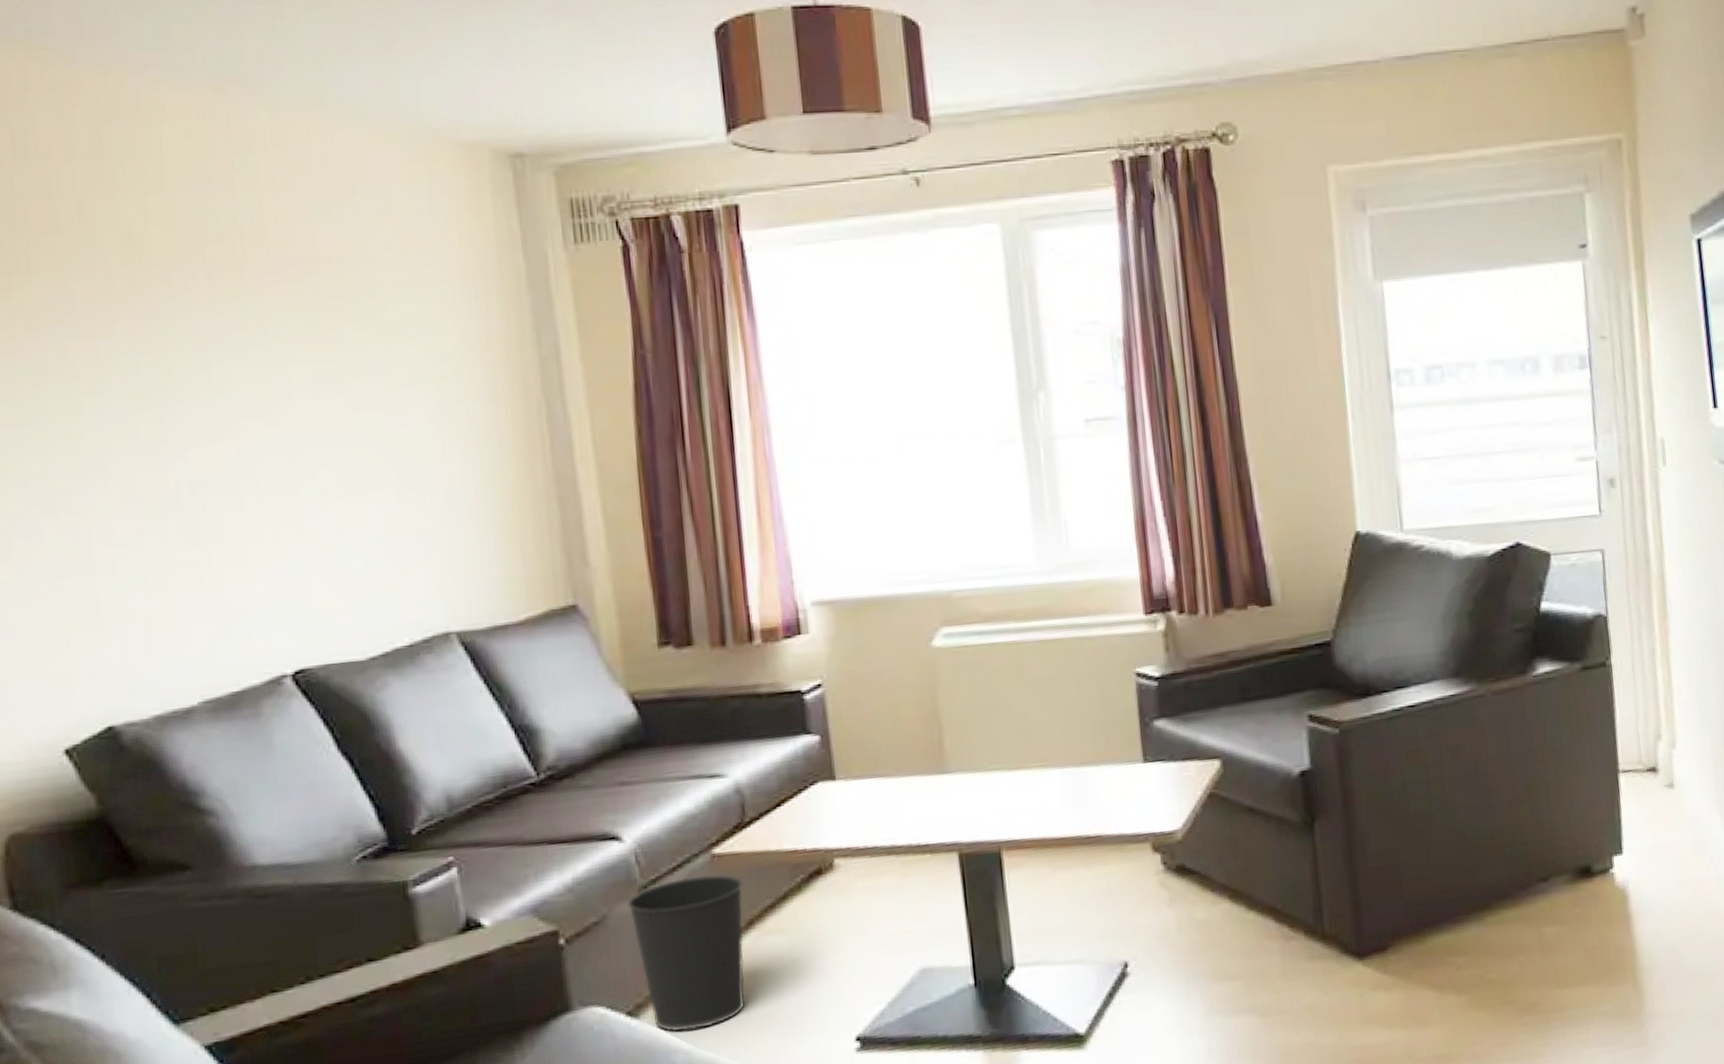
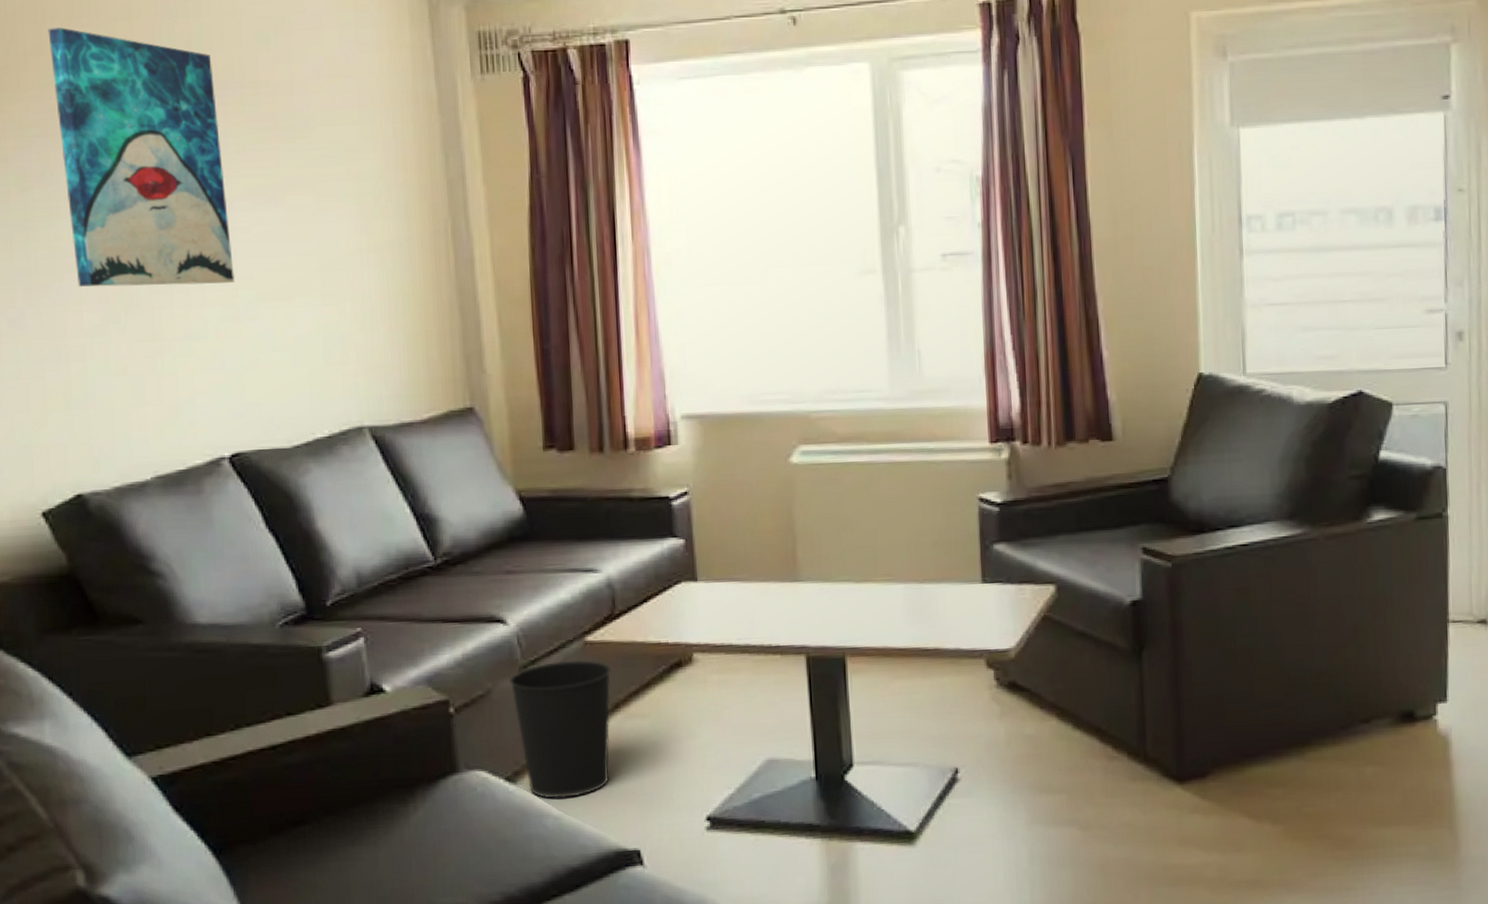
wall art: none [64,202,295,491] -> present [48,27,235,287]

